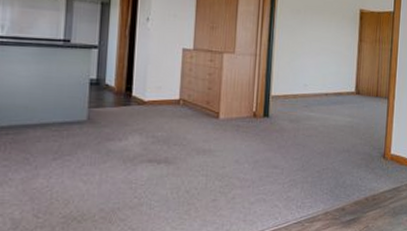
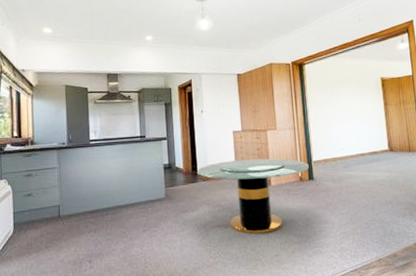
dining table: none [133,84,266,175] -> present [198,158,309,235]

